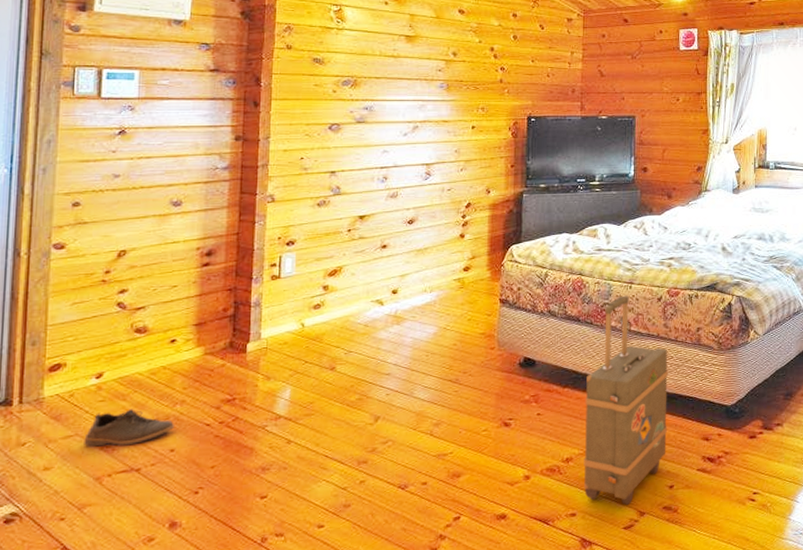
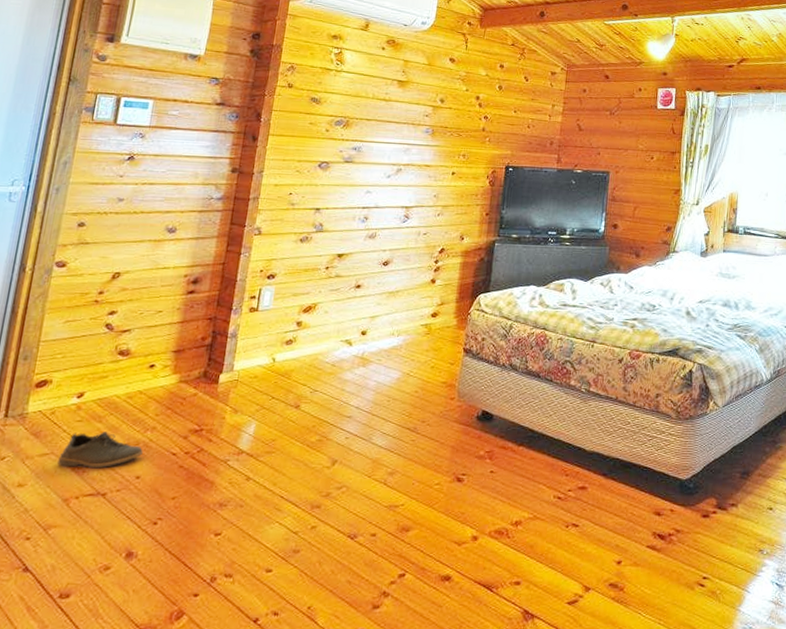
suitcase: present [584,295,668,505] -> none [531,354,626,578]

